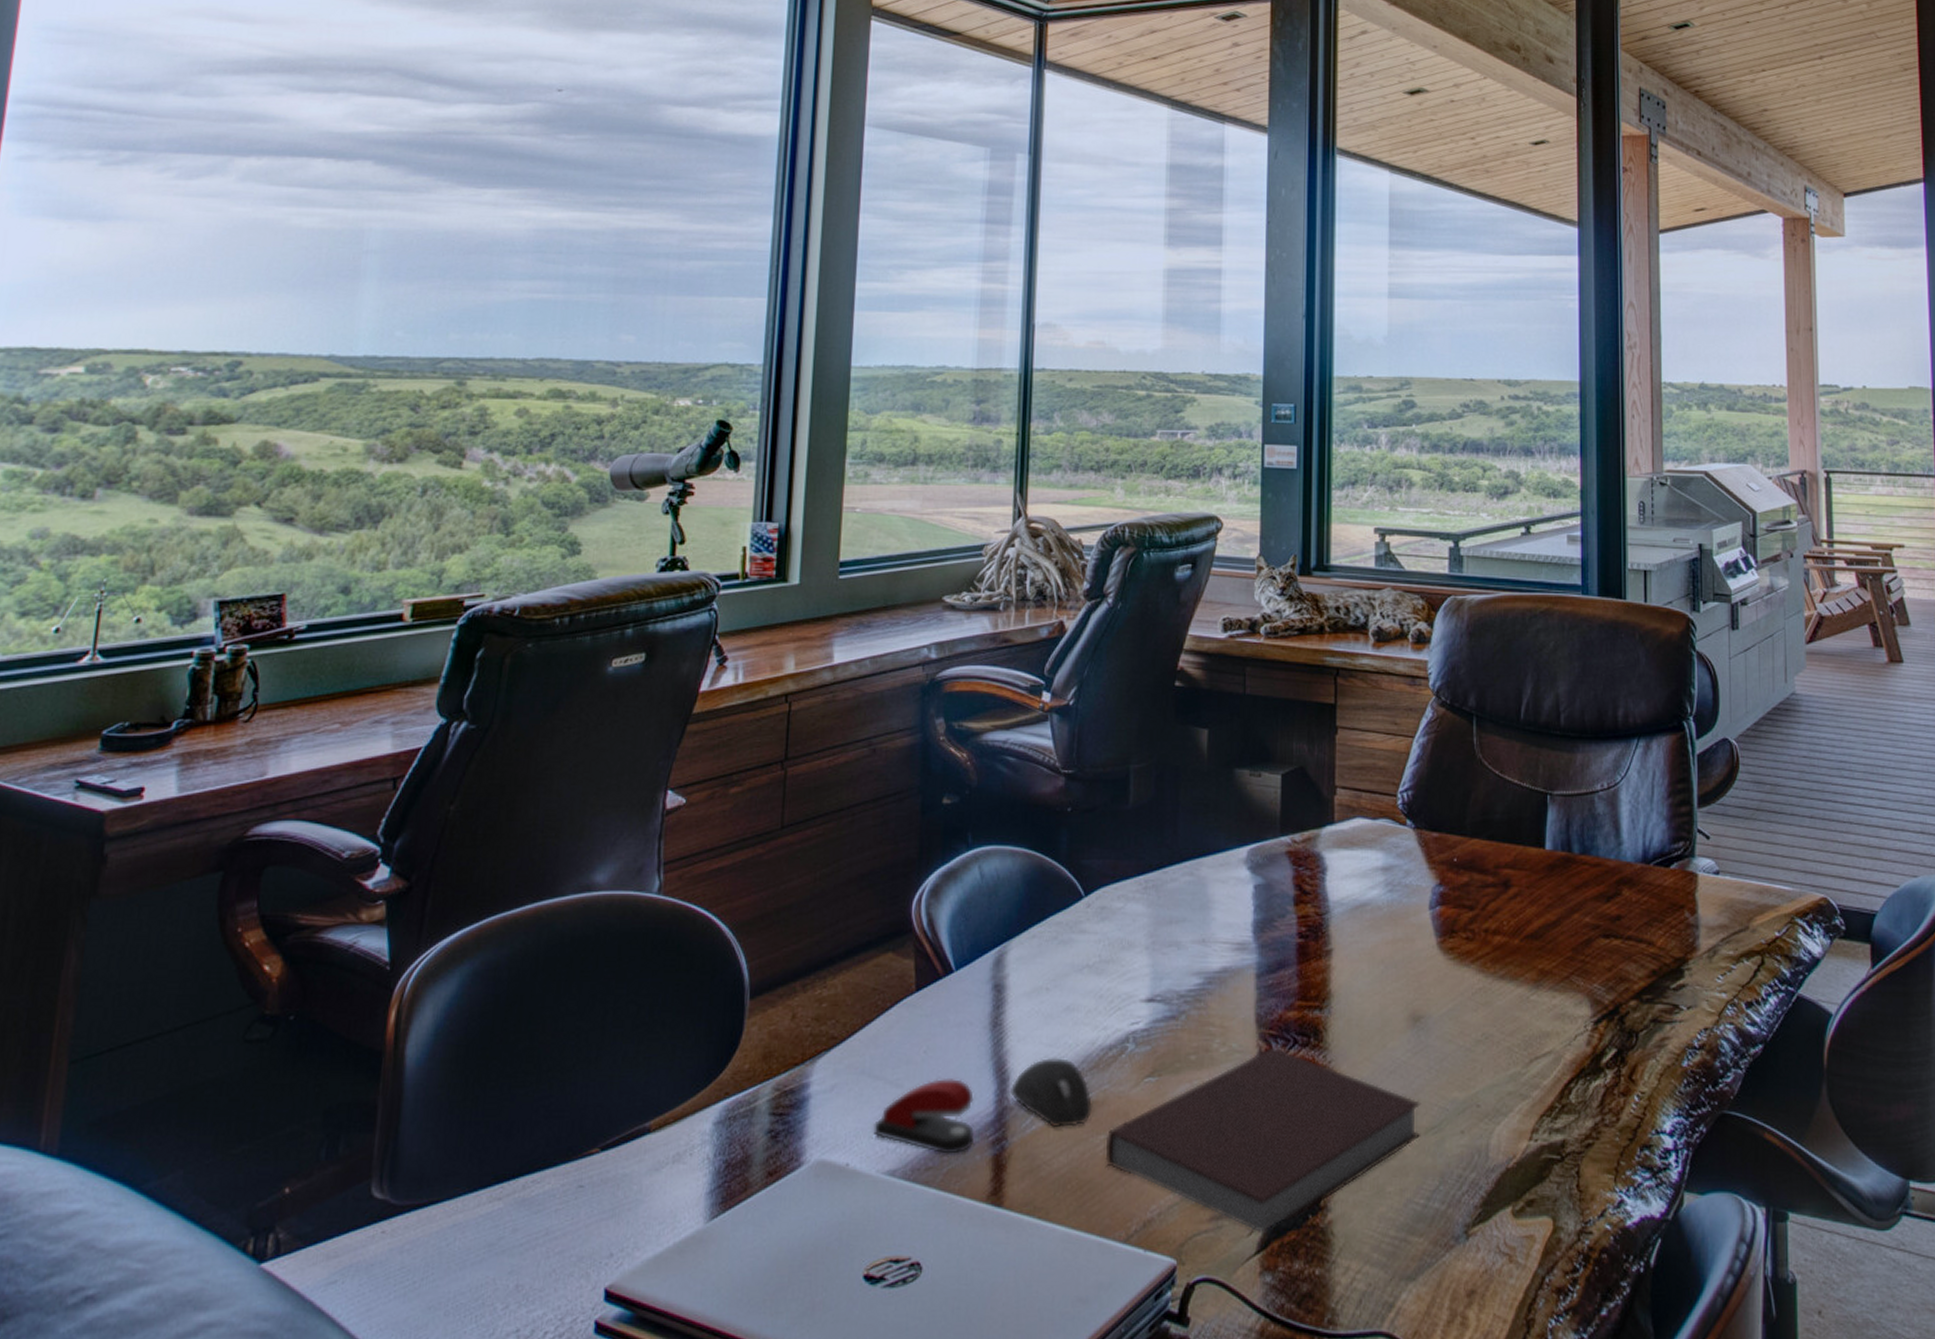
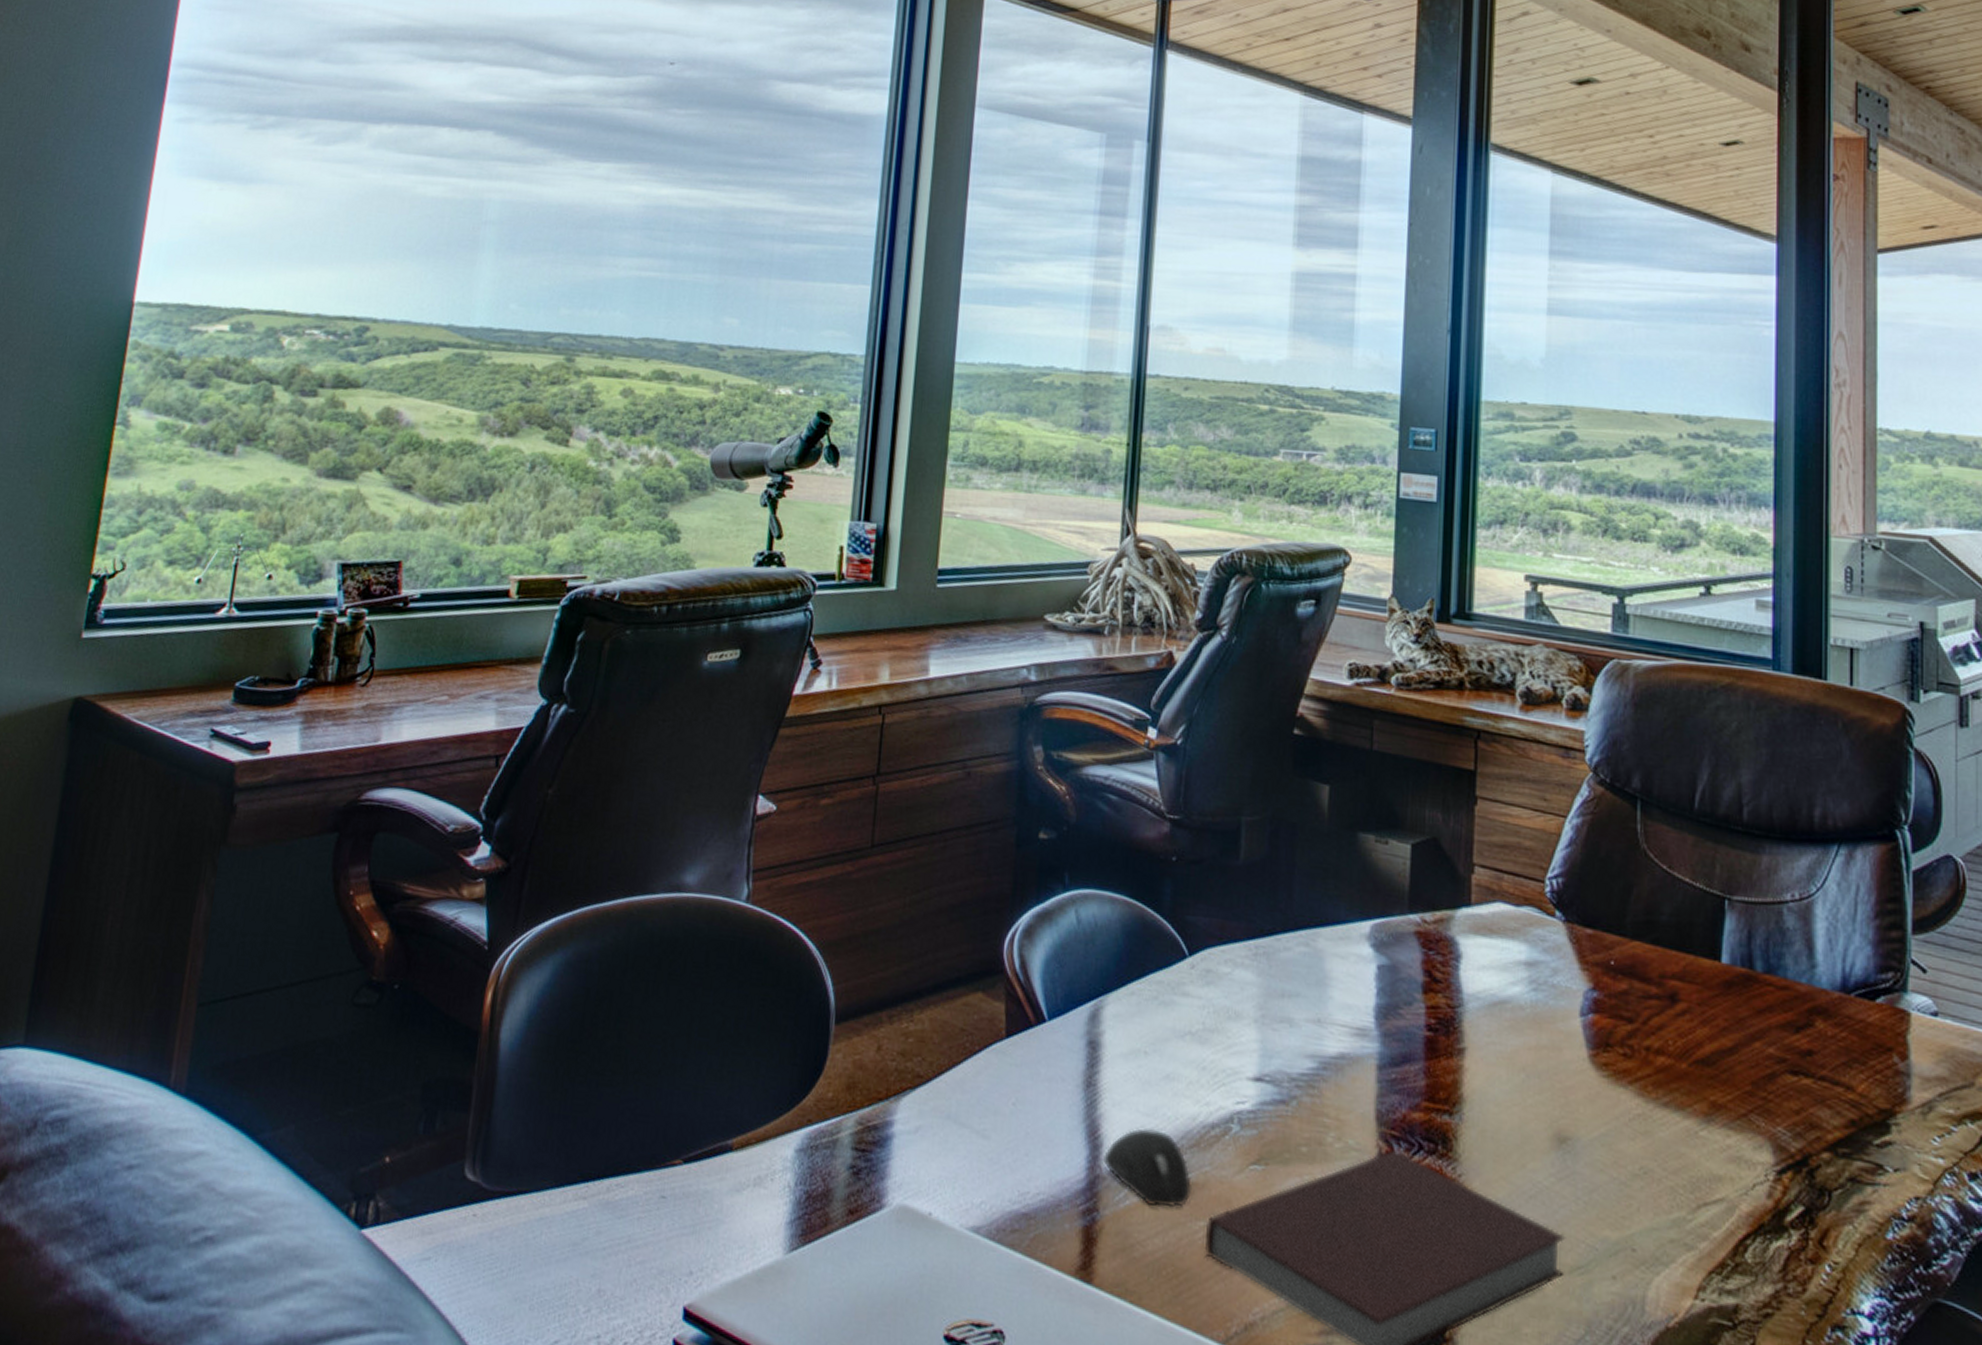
stapler: present [873,1079,974,1153] -> none [958,1135,1065,1219]

